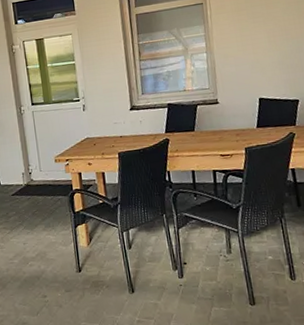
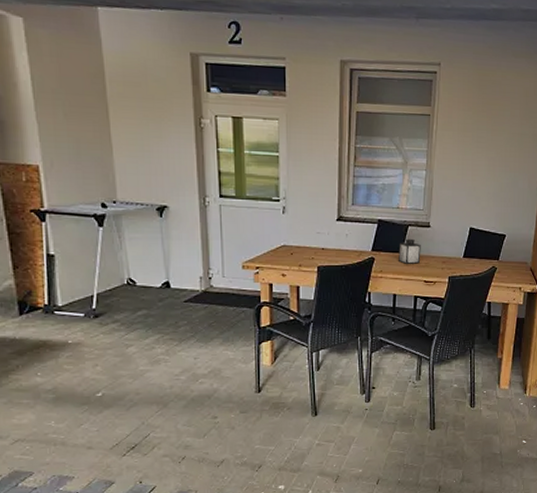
lantern: none [190,102,214,141] -> present [399,223,421,264]

